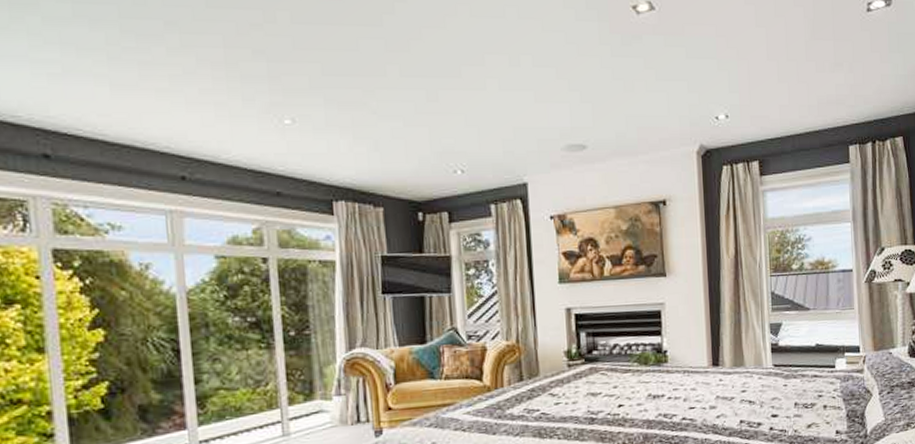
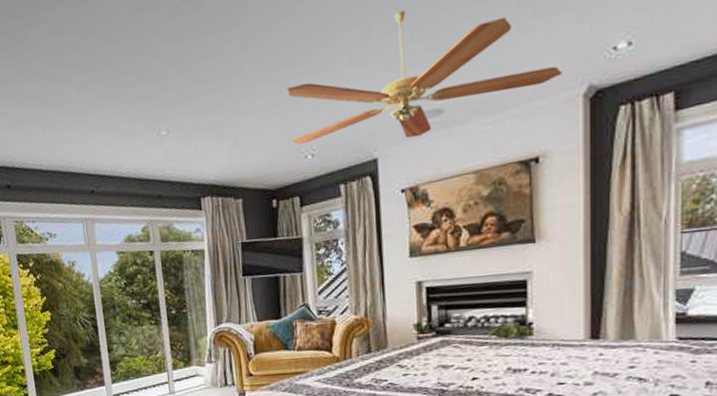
ceiling fan: none [436,48,681,168] -> present [287,10,563,145]

